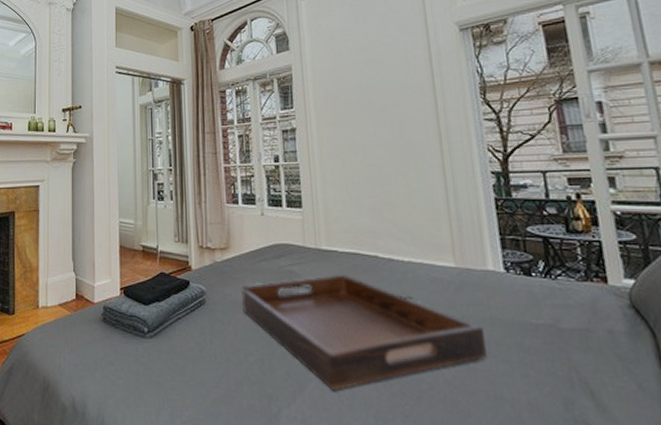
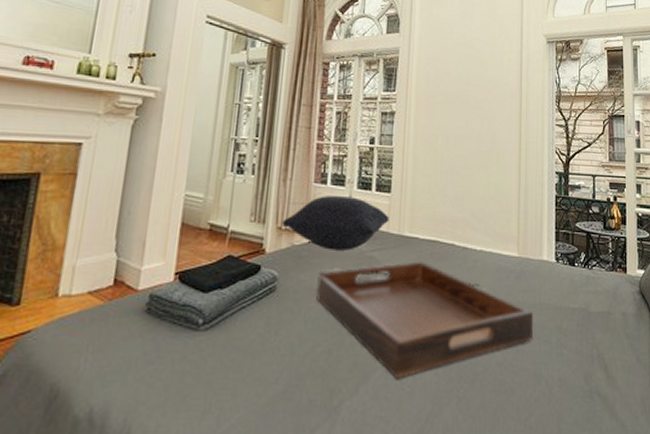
pillow: none [203,214,304,265] -> present [282,196,390,251]

